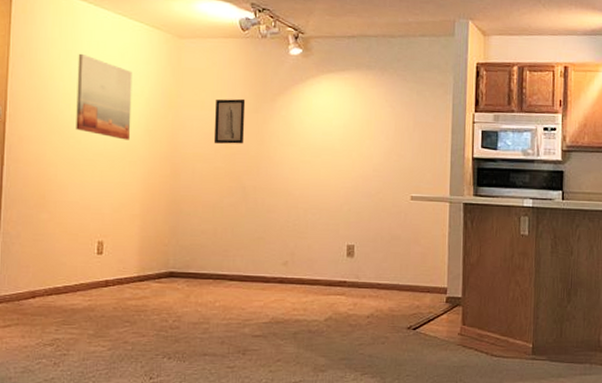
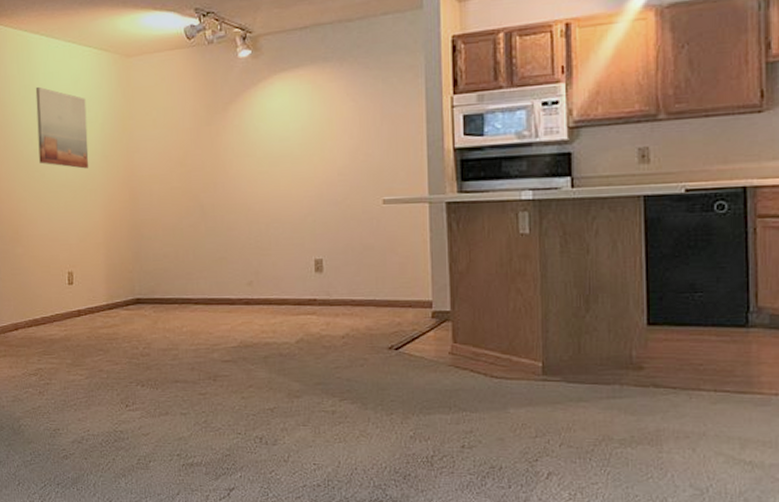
wall art: present [213,98,246,144] -> none [167,112,199,162]

